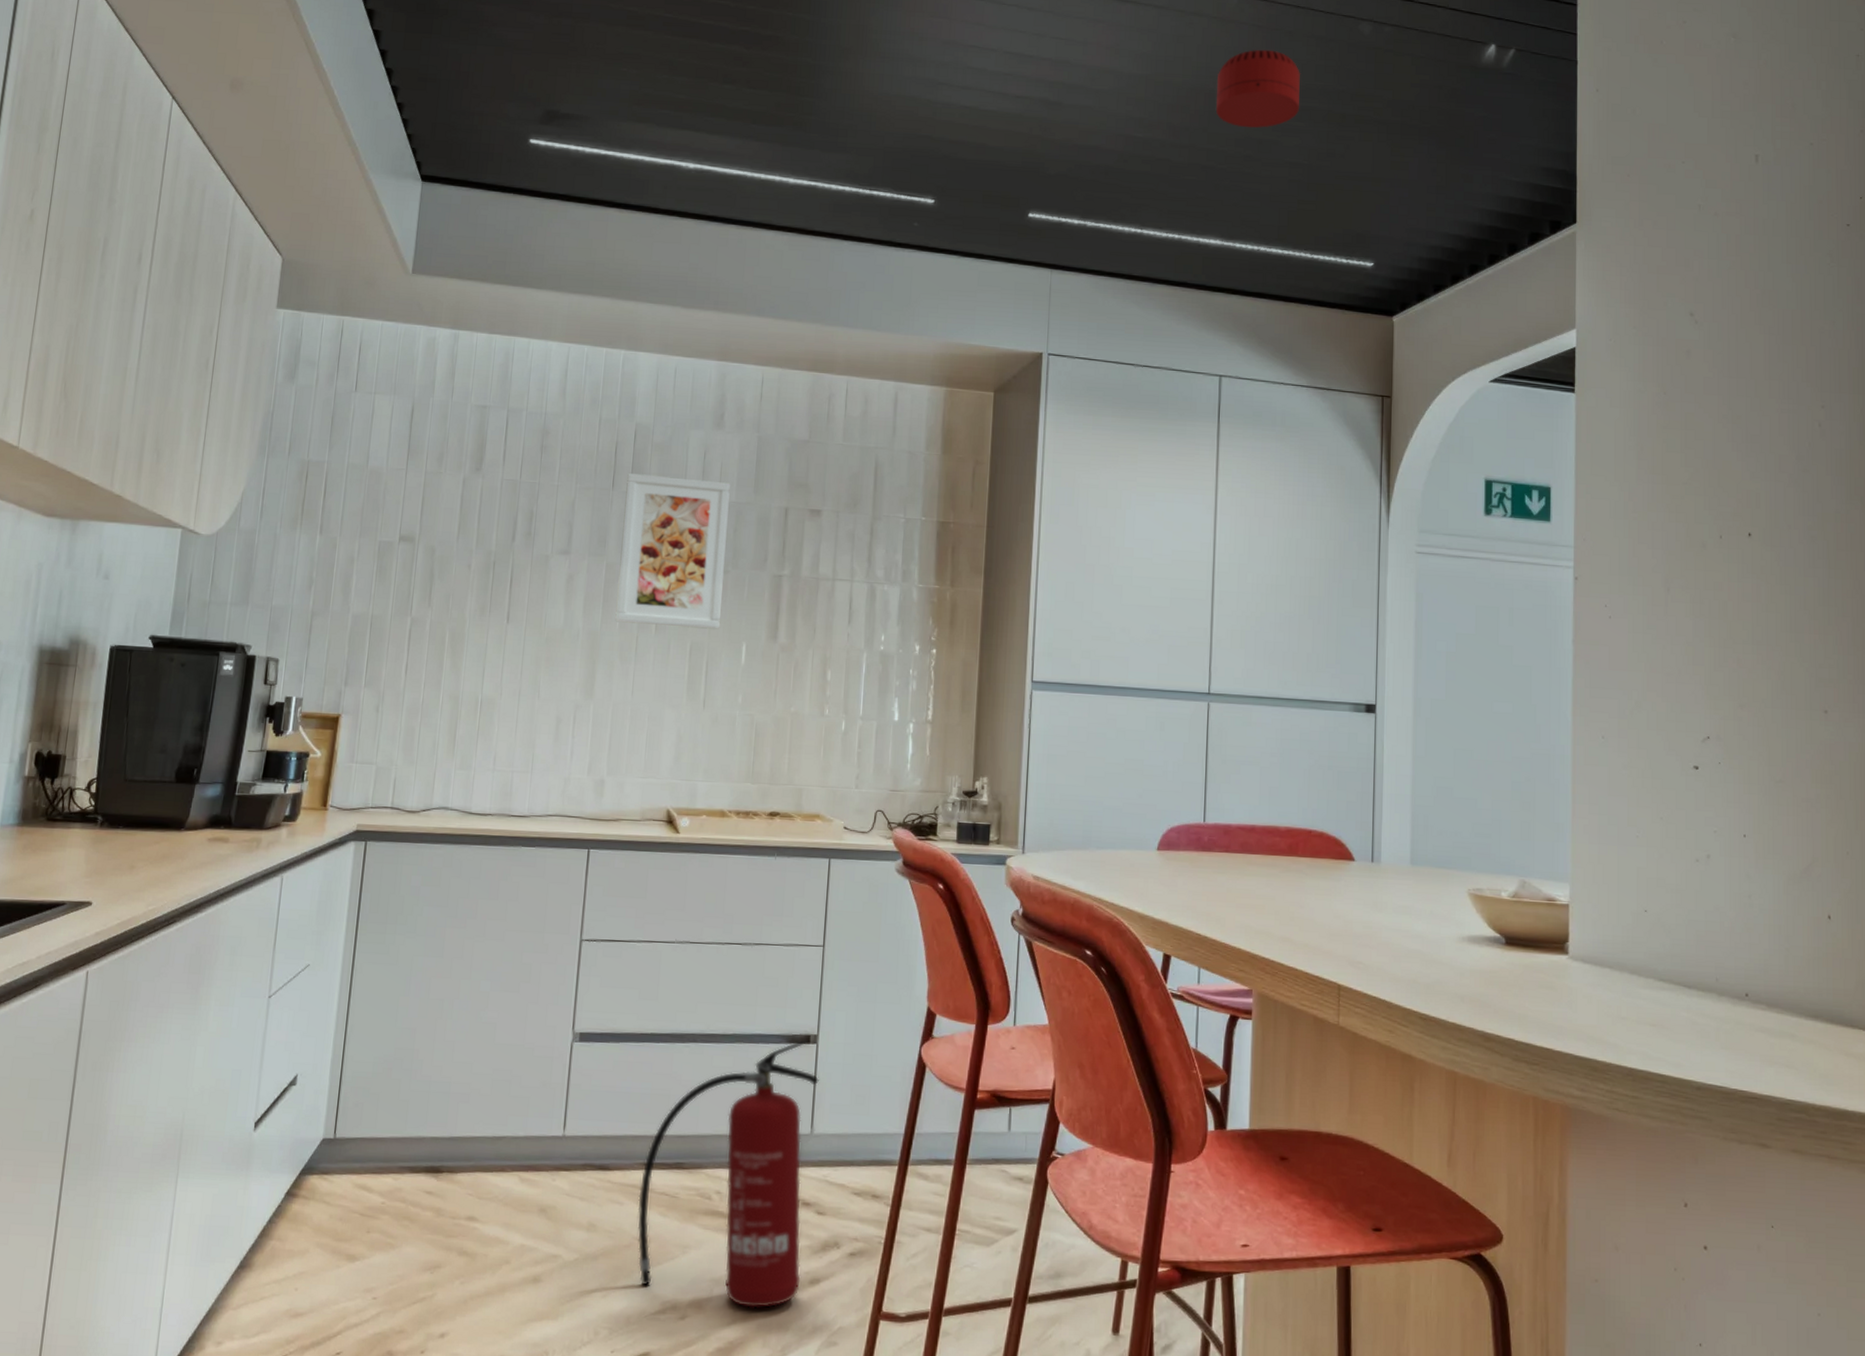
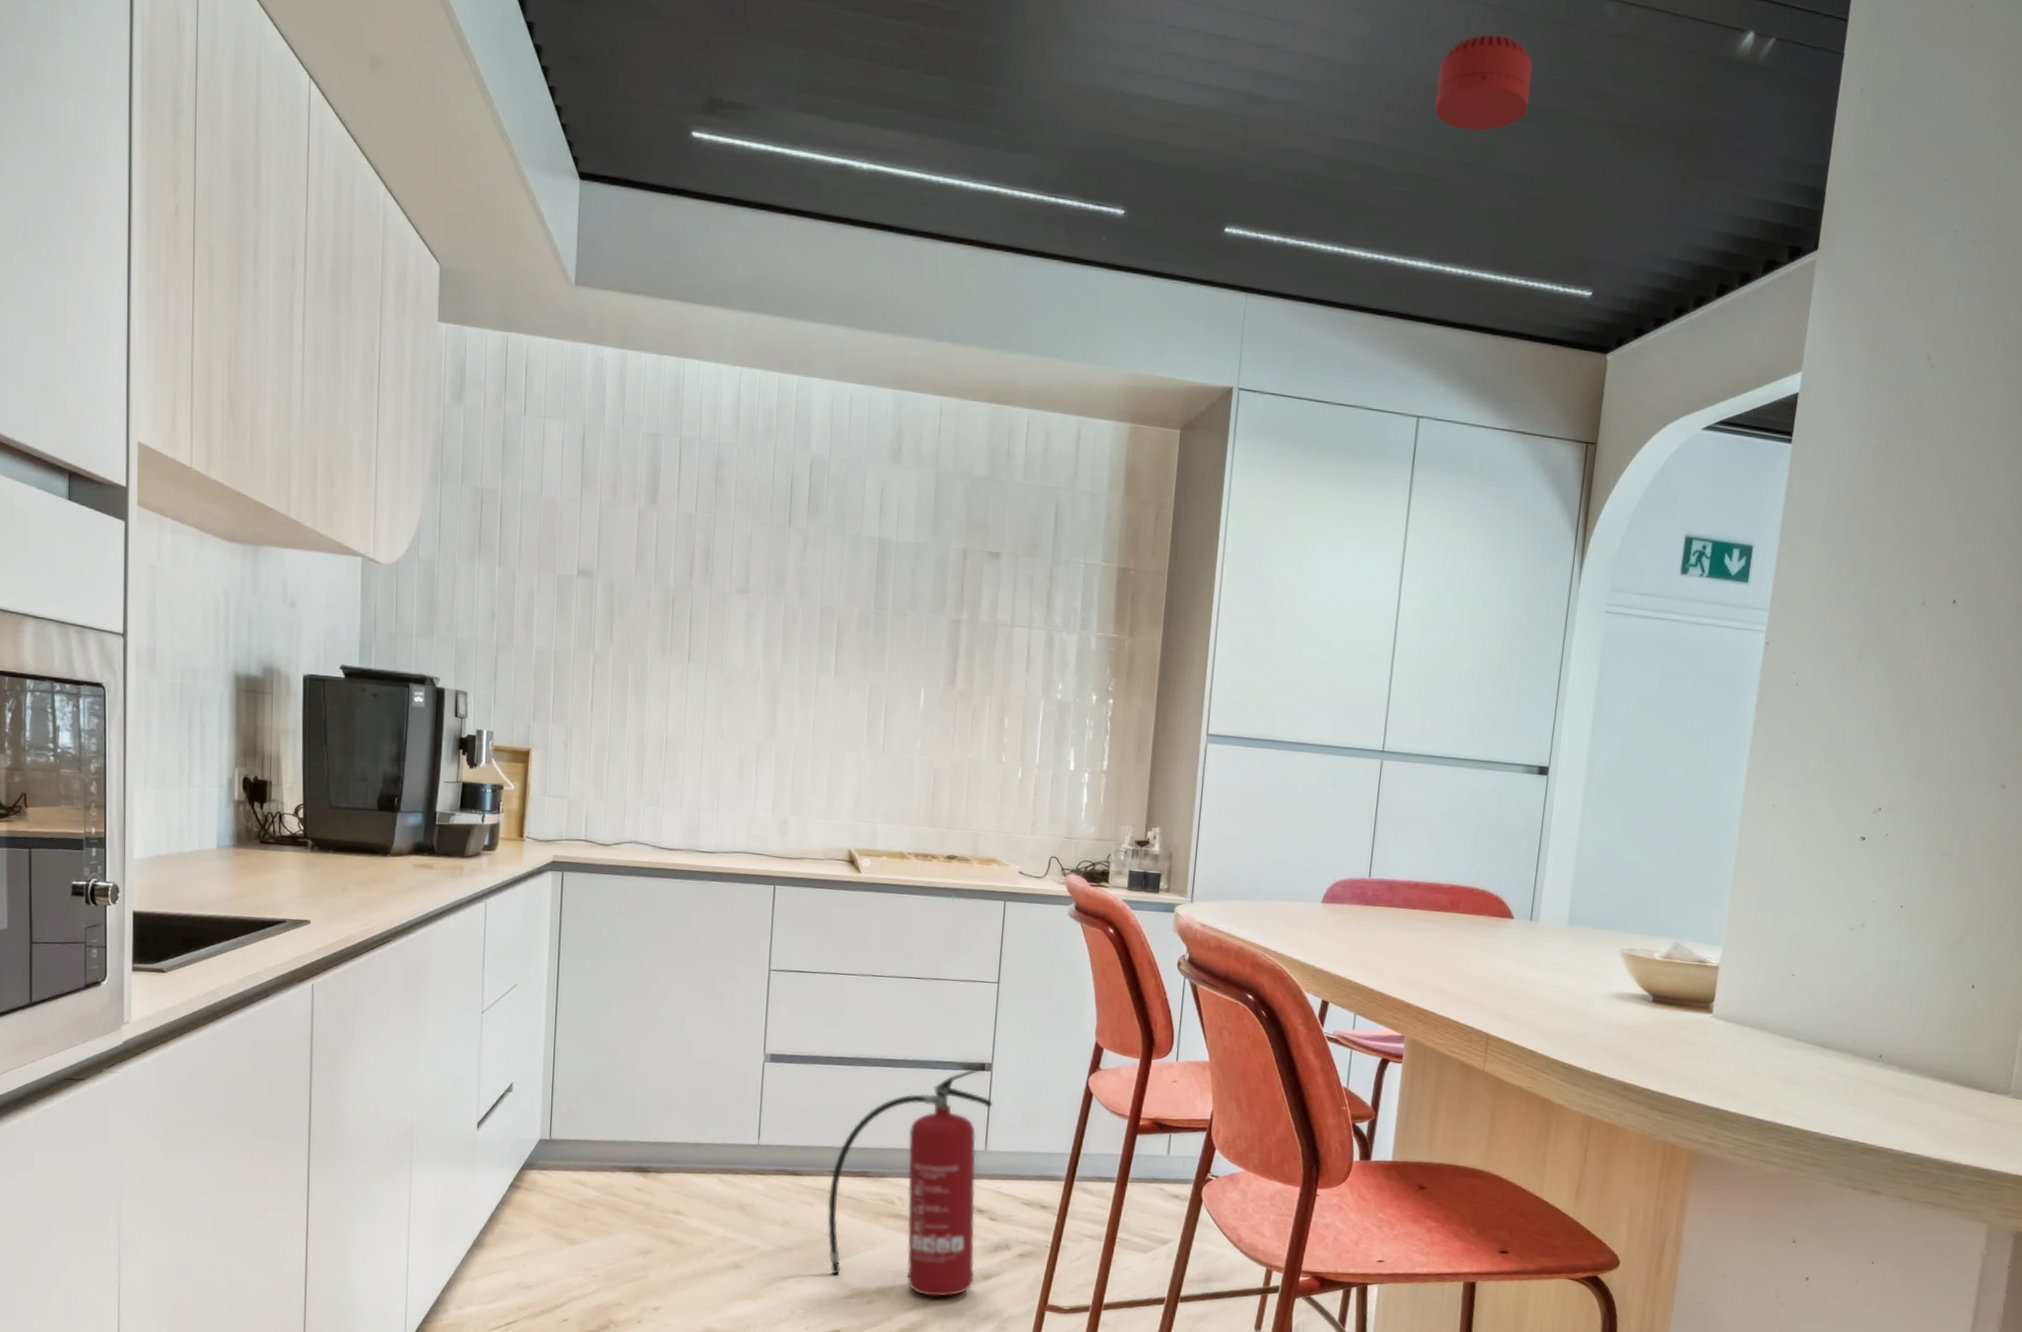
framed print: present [615,473,730,629] -> none [794,509,908,674]

